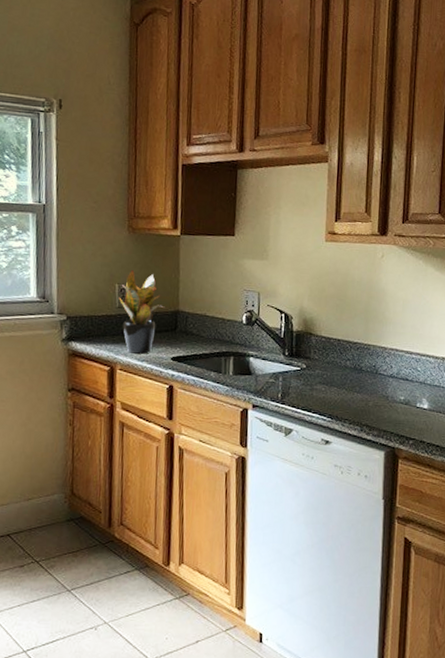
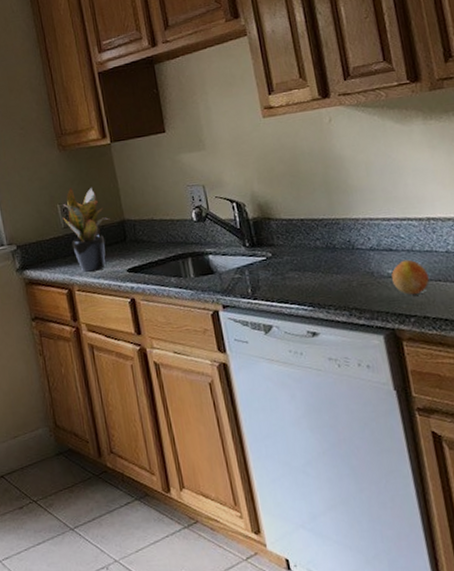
fruit: none [402,390,432,421] -> present [391,259,429,295]

